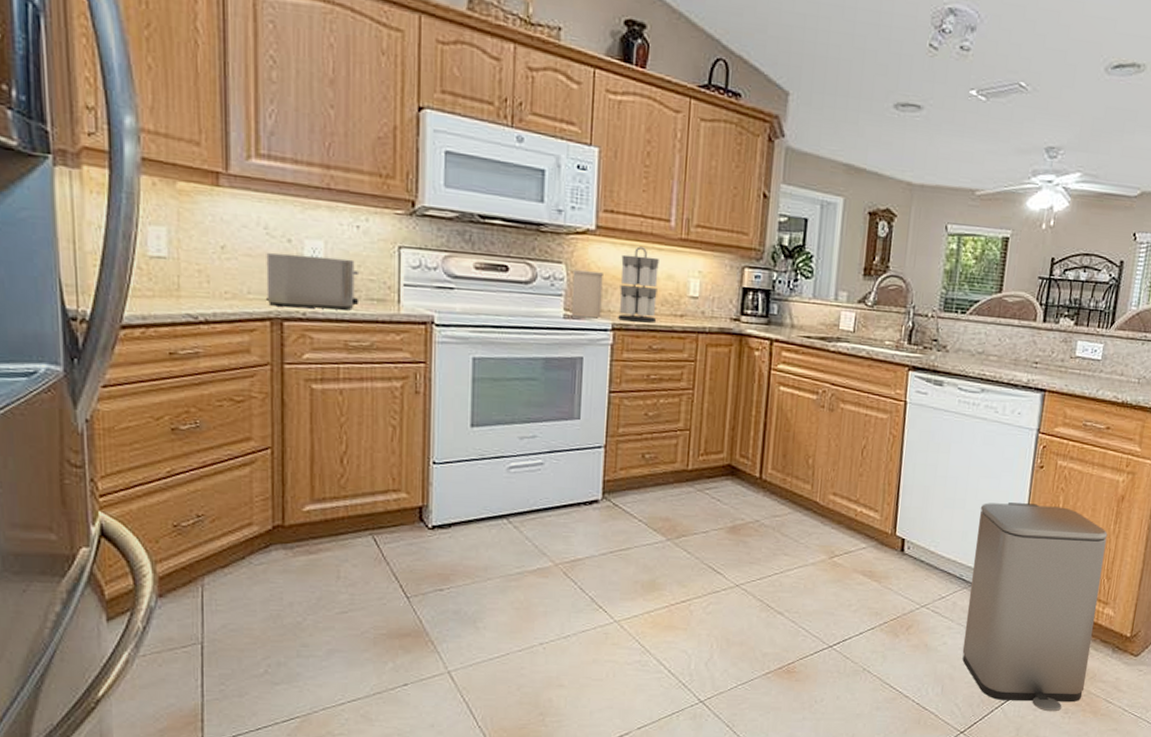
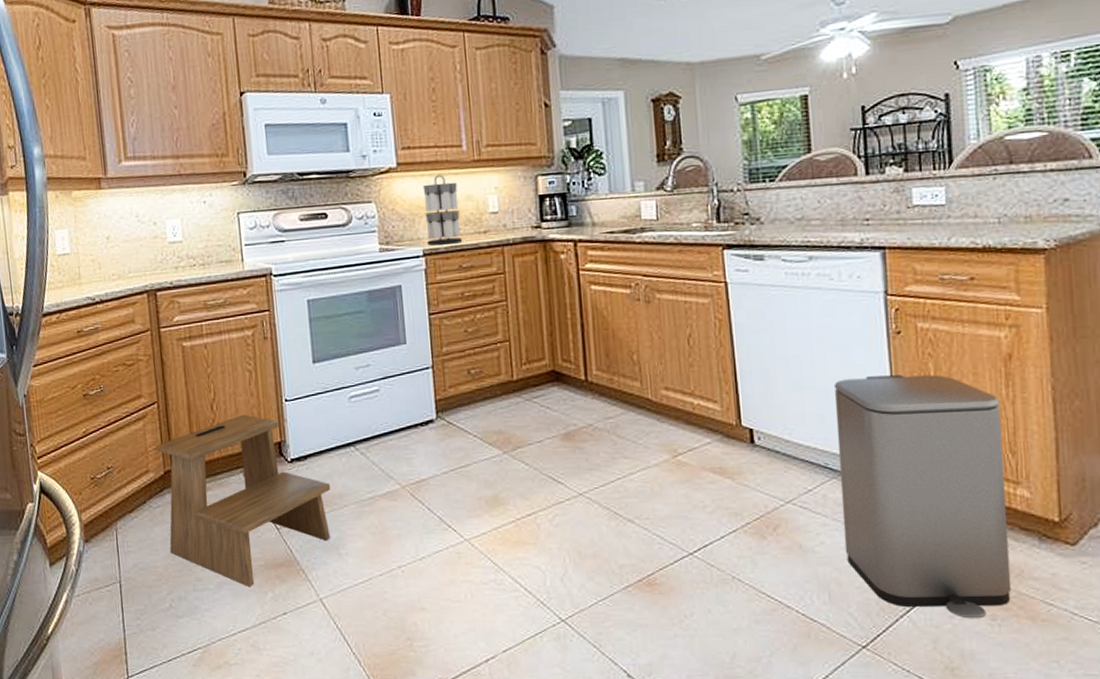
toaster: present [265,252,360,310] -> none [139,230,212,280]
step stool: none [265,472,476,656] -> present [156,414,331,588]
canister: present [571,270,603,319] -> none [382,204,412,249]

